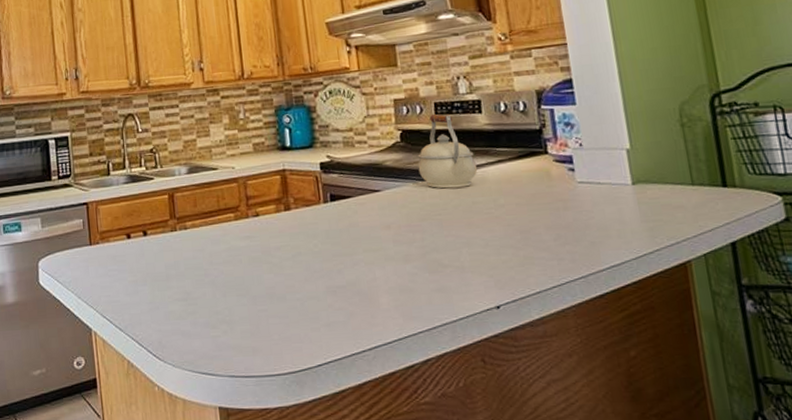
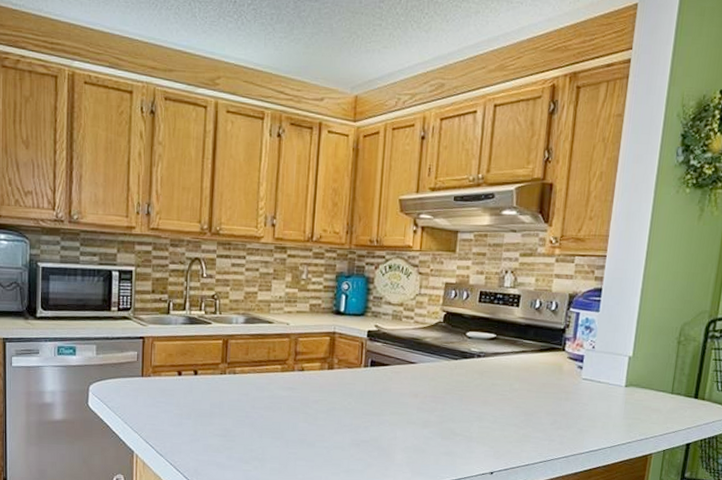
kettle: present [417,113,478,189] -> none [452,301,504,370]

